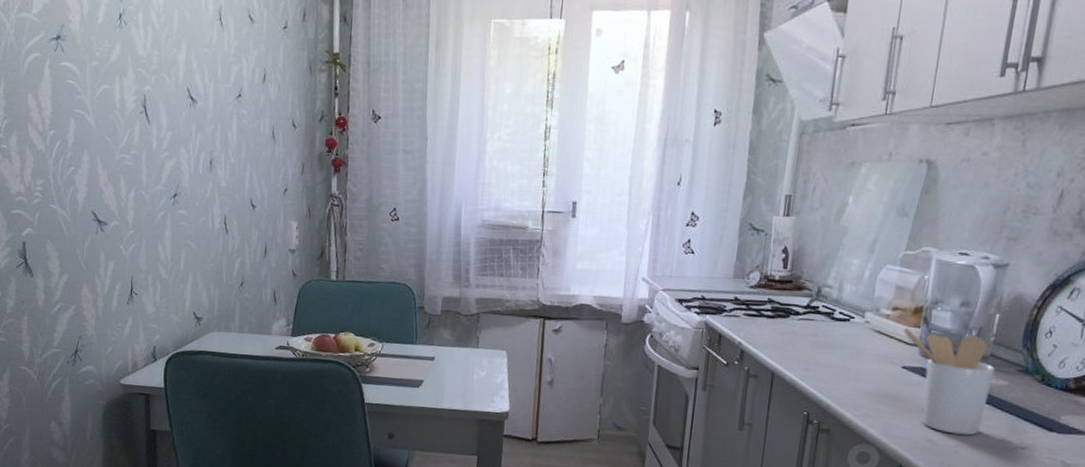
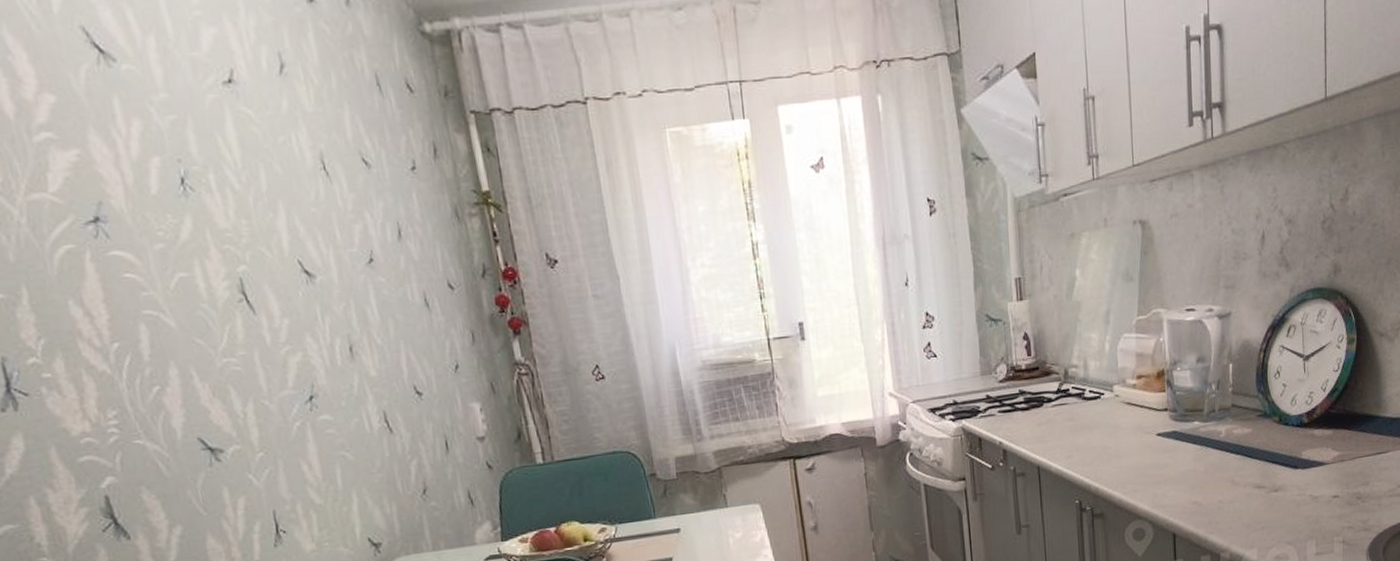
utensil holder: present [903,328,995,436] -> none [1150,389,1238,491]

